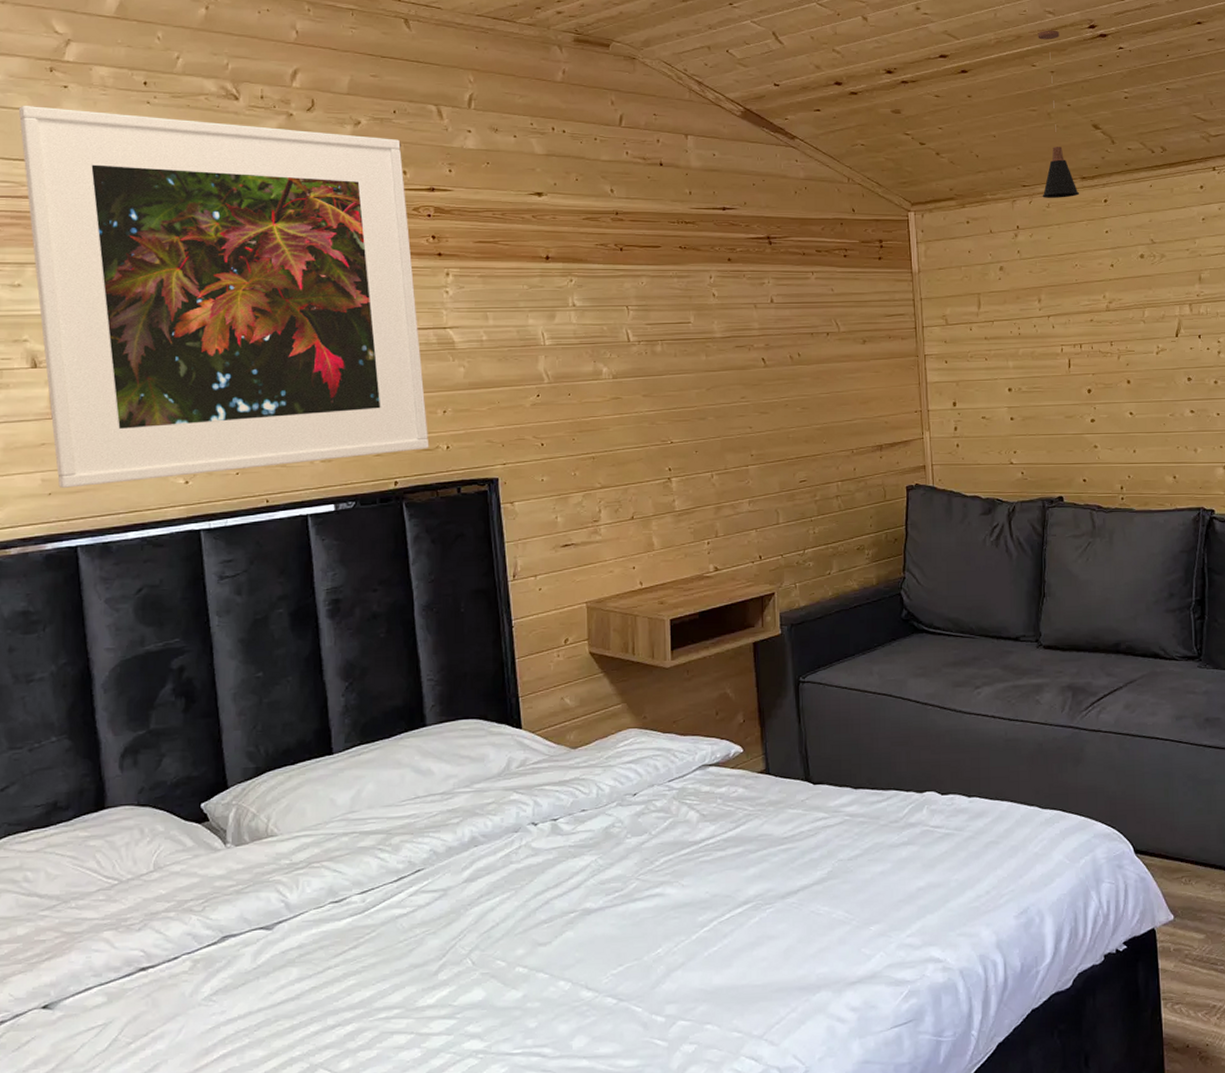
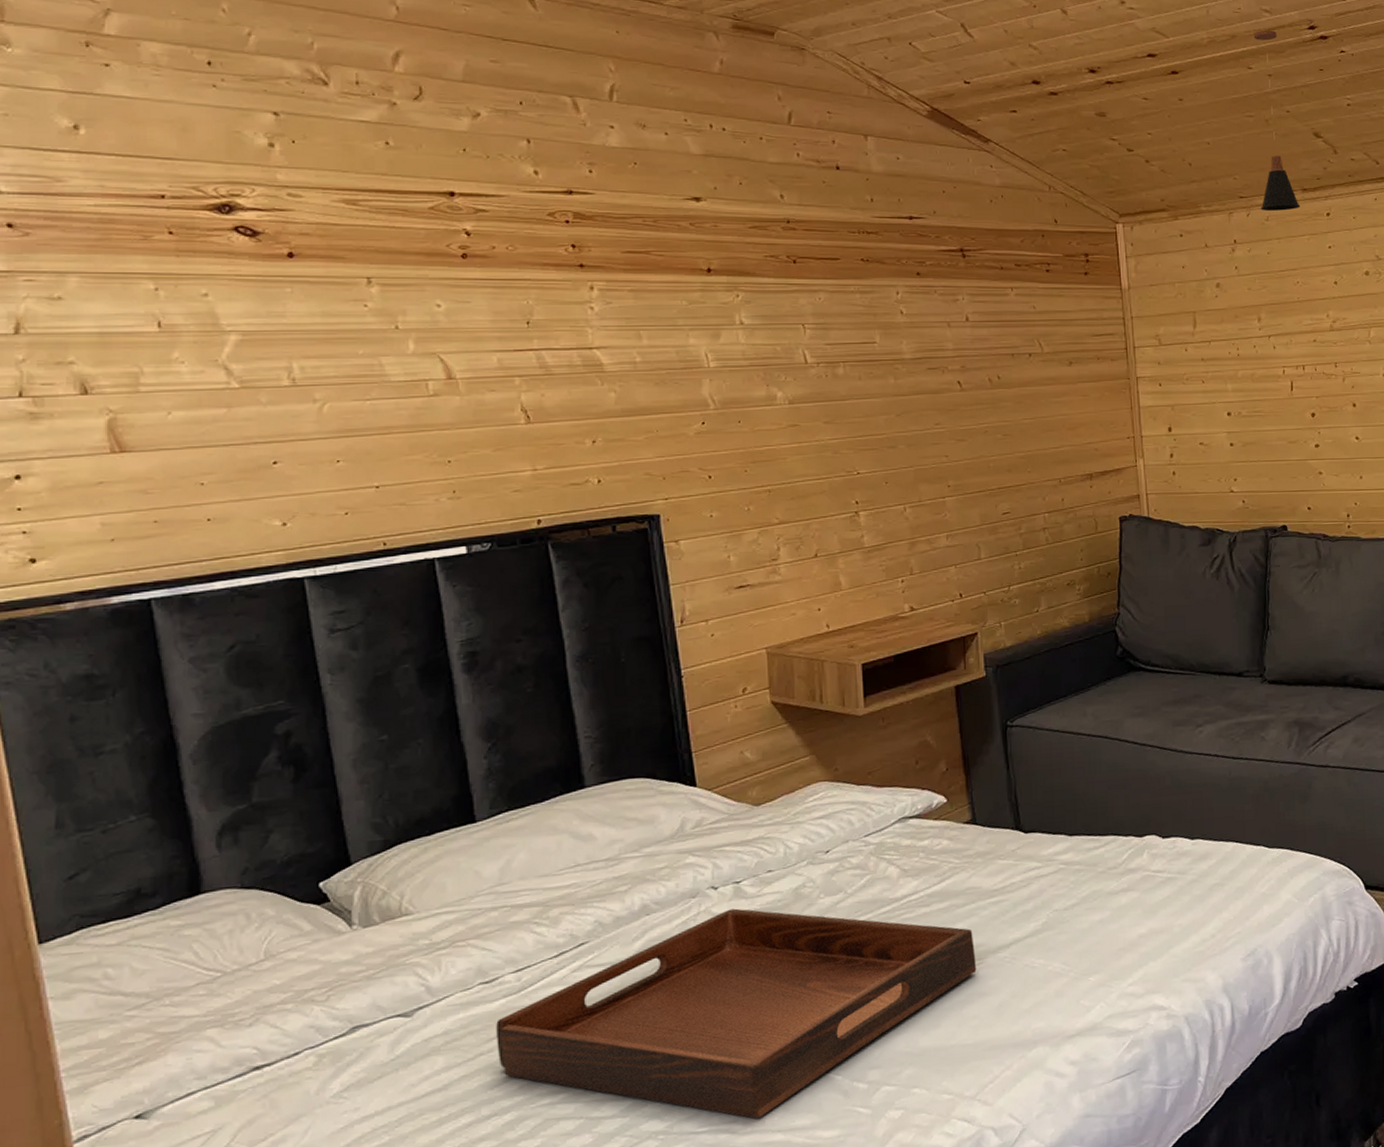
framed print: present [18,105,429,488] -> none [47,85,577,533]
serving tray: none [342,844,767,1045] -> present [496,908,977,1119]

